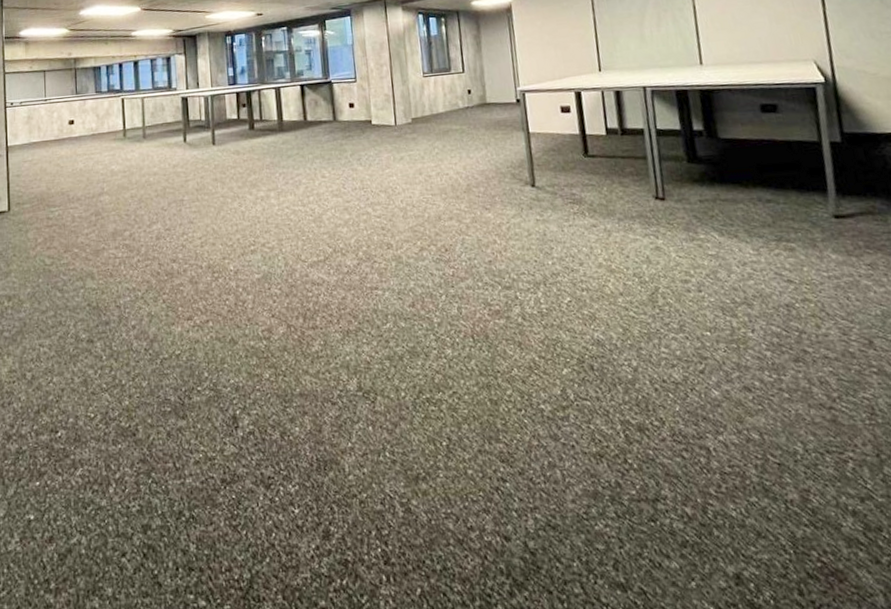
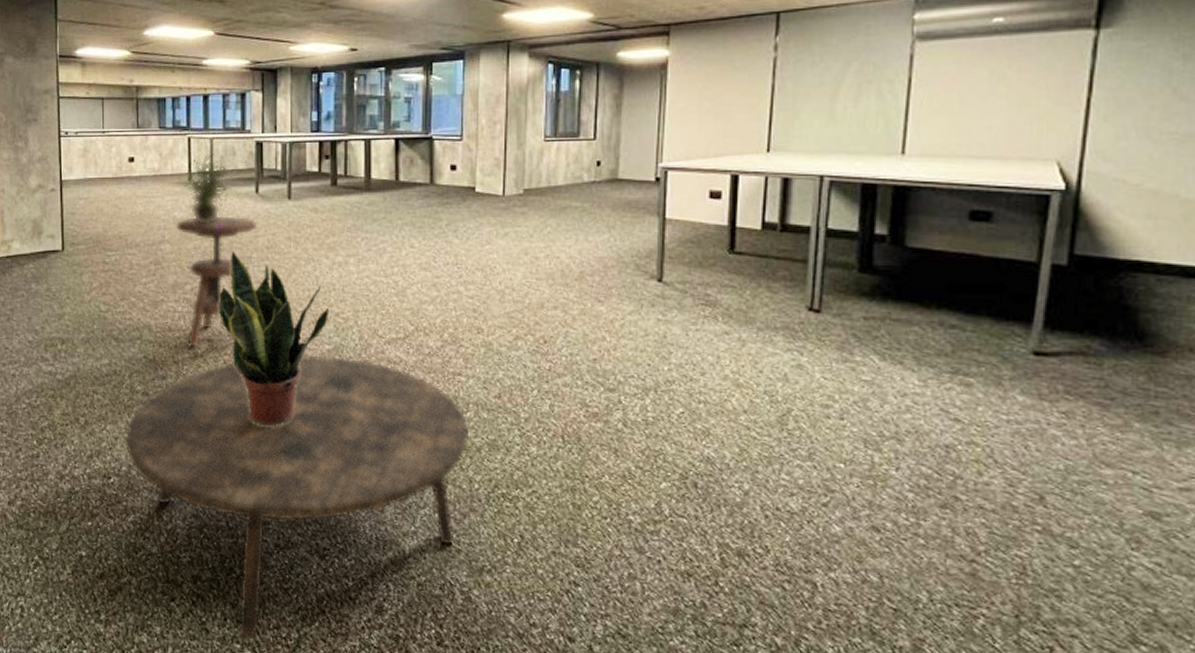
coffee table: none [71,283,392,588] -> present [125,355,470,640]
side table: none [112,164,188,291] -> present [175,216,258,348]
potted plant: none [118,109,164,174] -> present [182,151,234,224]
potted plant: none [156,196,257,359] -> present [219,251,330,426]

